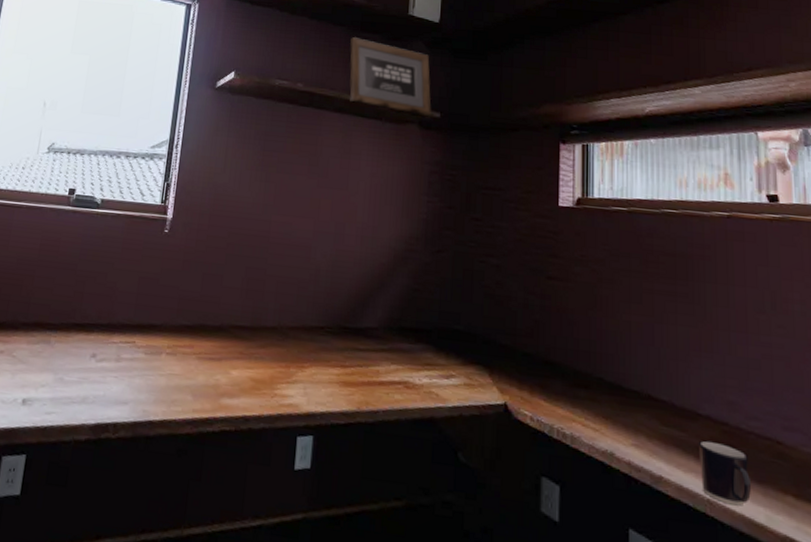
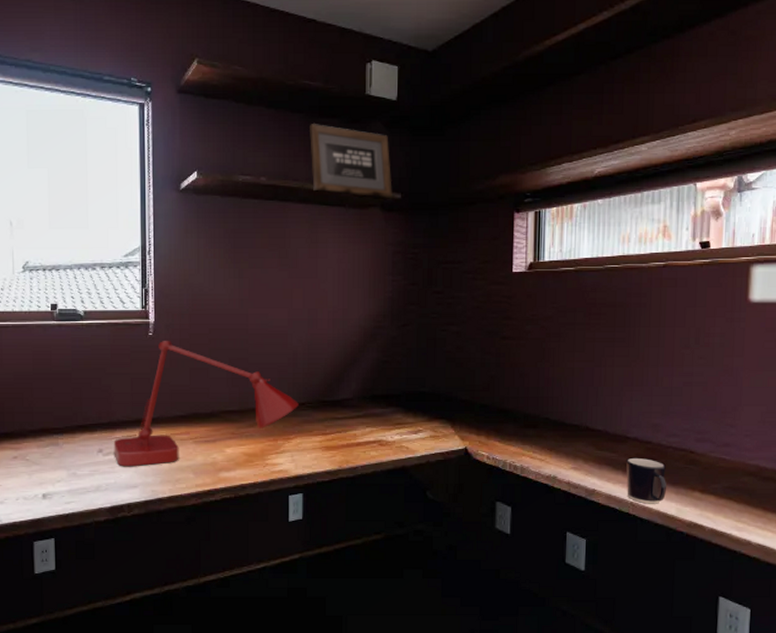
desk lamp: none [108,239,317,380] -> present [113,340,299,467]

